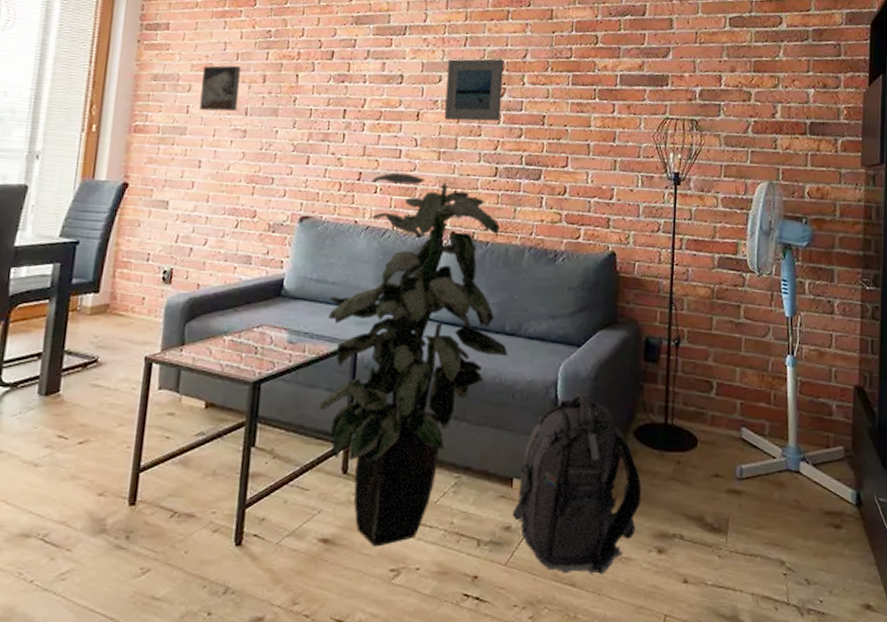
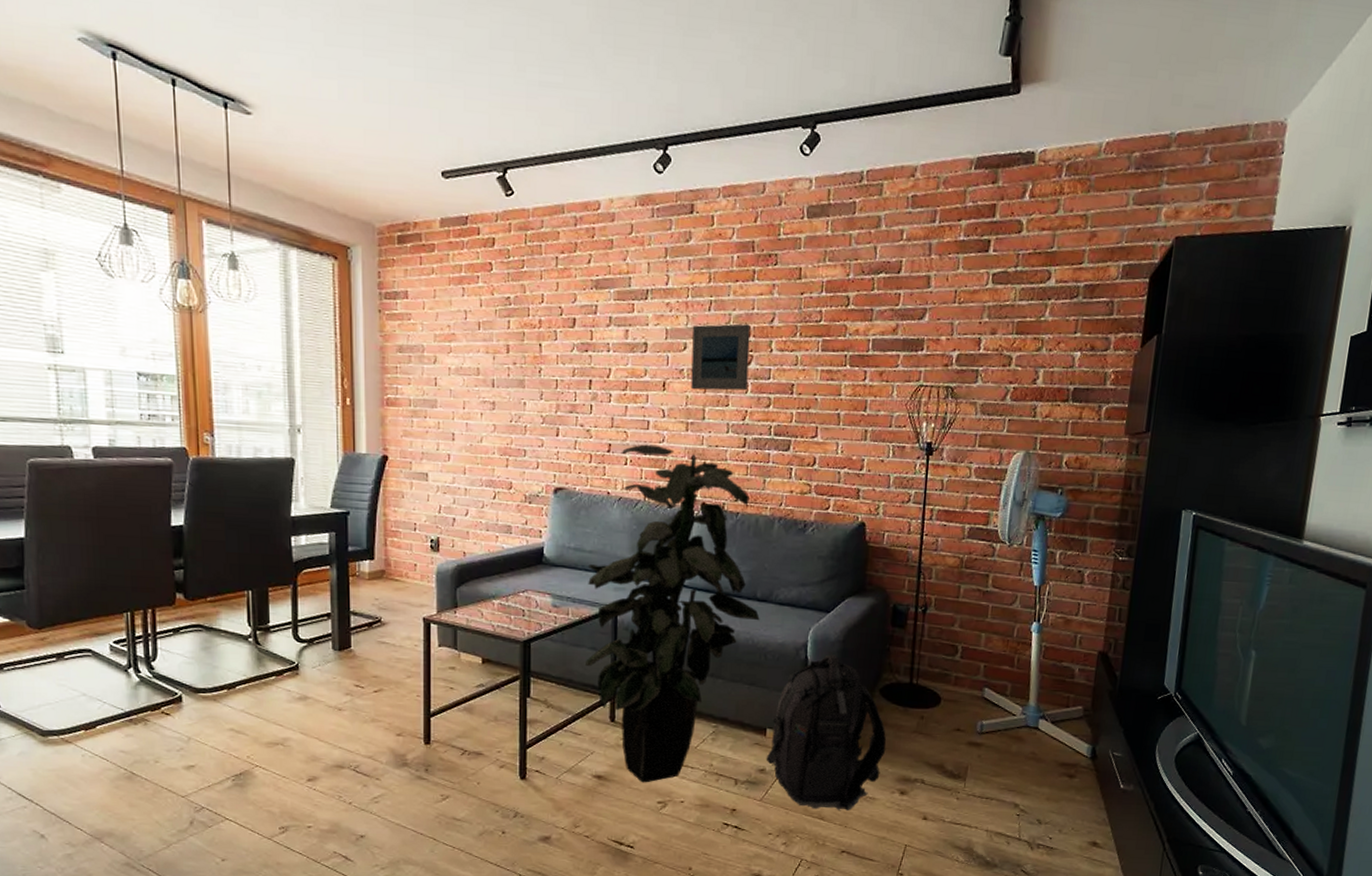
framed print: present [199,65,241,112] -> none [446,335,484,384]

